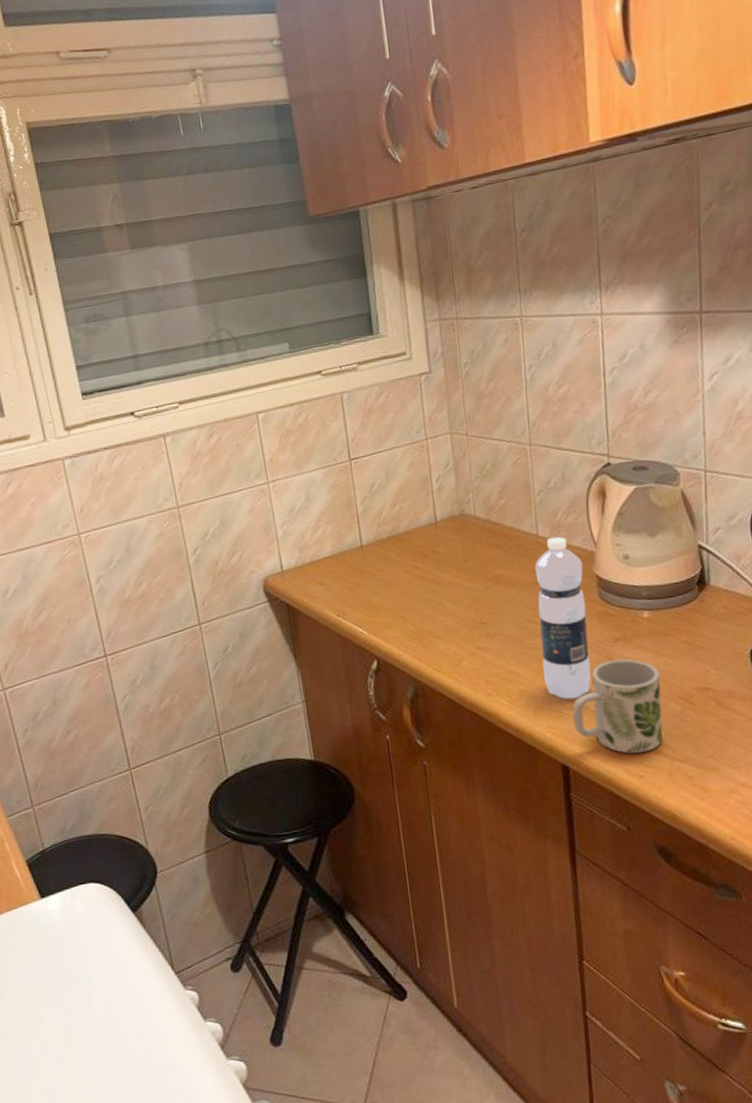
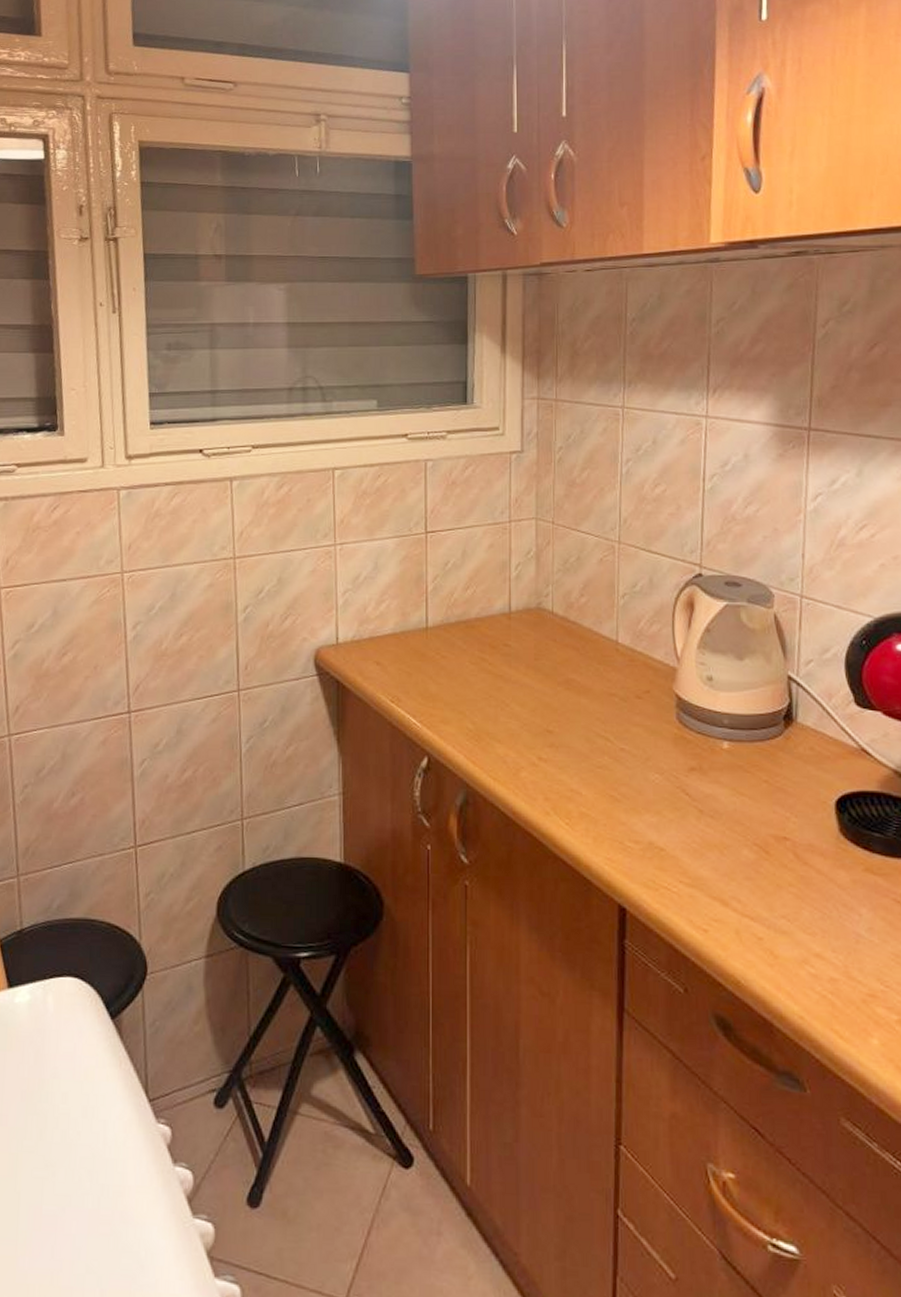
water bottle: present [534,536,591,699] -> none [608,646,663,831]
mug: present [572,658,663,754] -> none [635,791,736,903]

